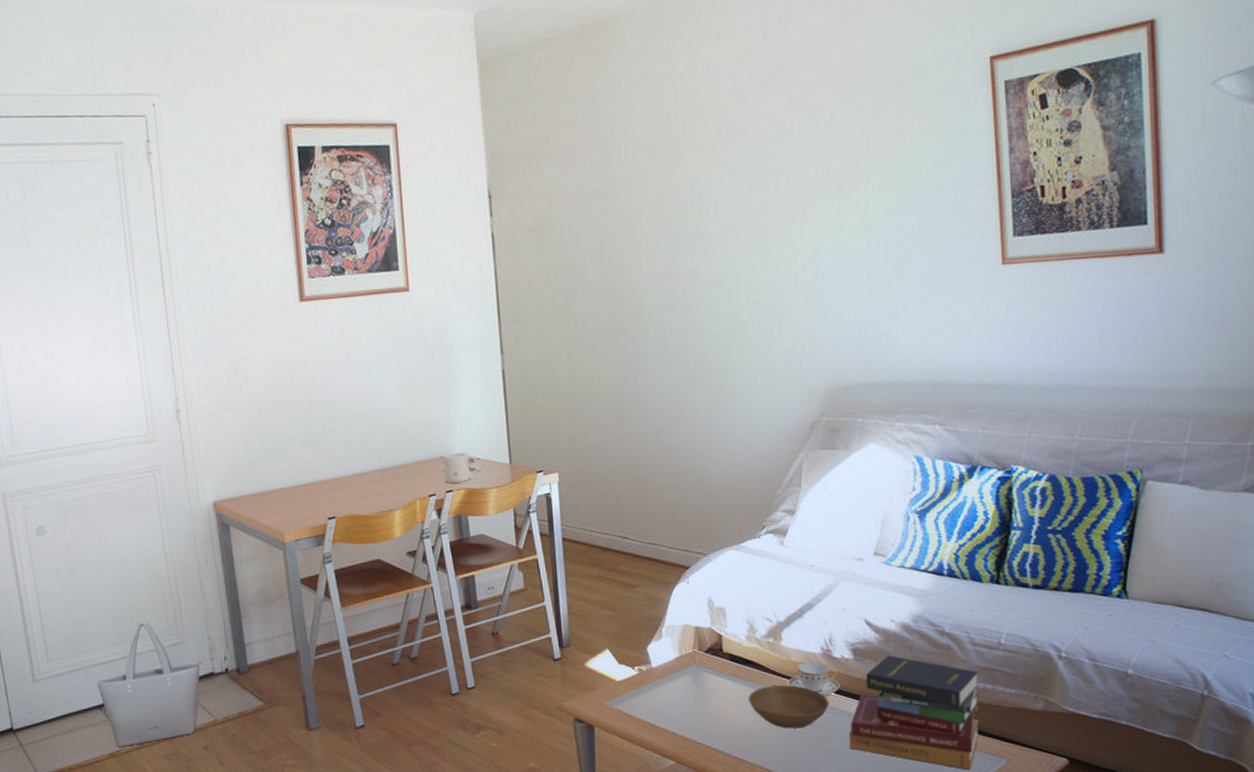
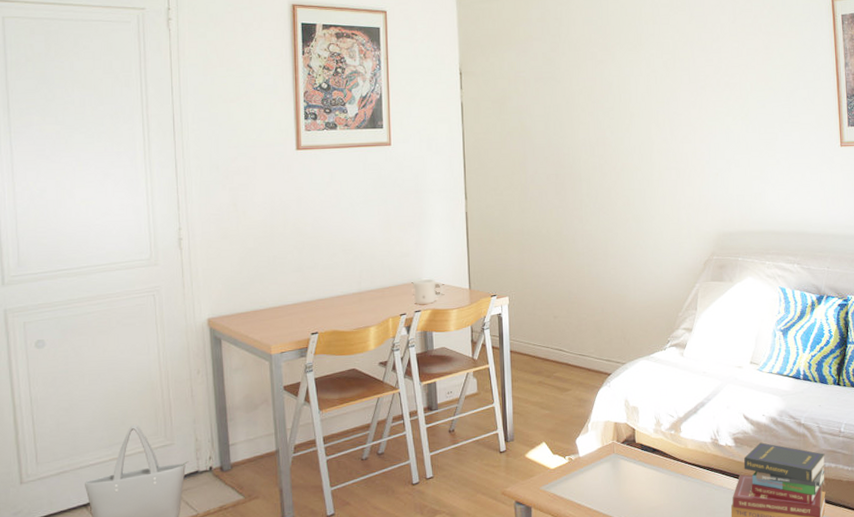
bowl: present [748,685,829,729] -> none [655,468,716,504]
teacup: present [787,662,840,696] -> none [685,449,724,477]

